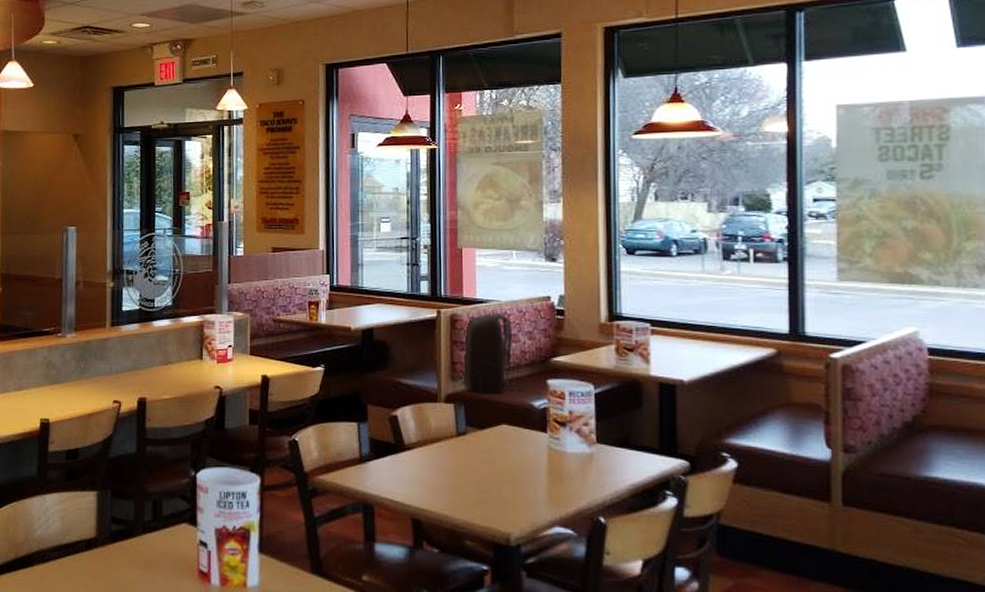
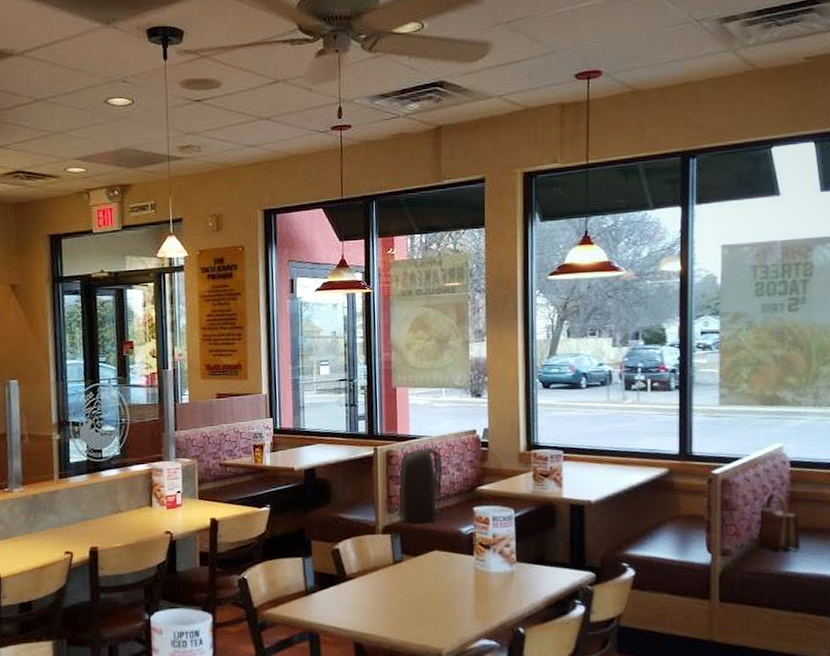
handbag: none [887,384,944,453] -> present [756,493,801,552]

